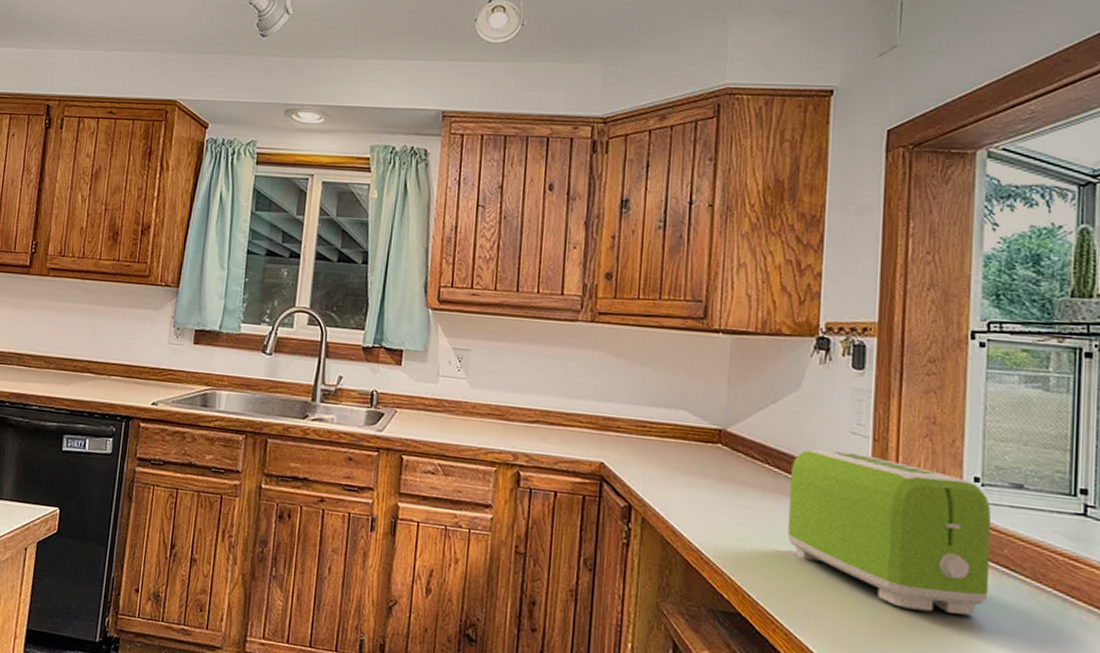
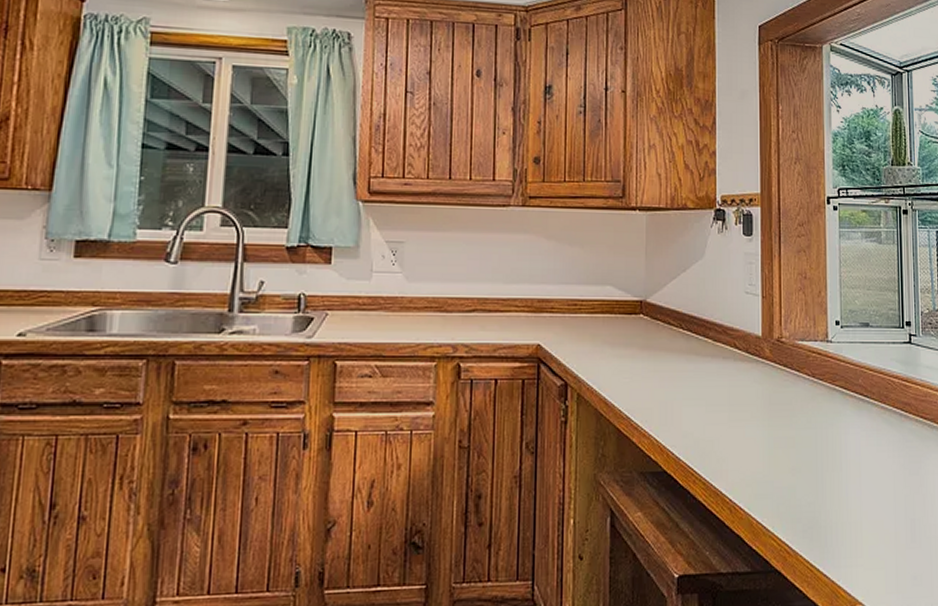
toaster: present [788,449,992,616] -> none [701,310,851,443]

